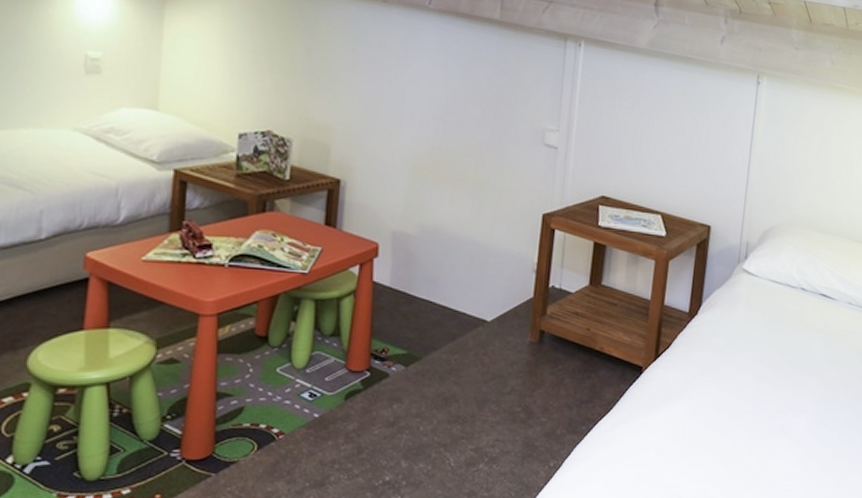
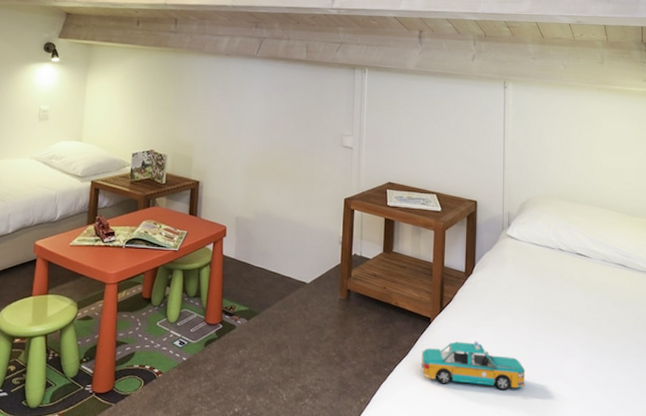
toy car: none [626,394,749,451] -> present [420,341,526,391]

